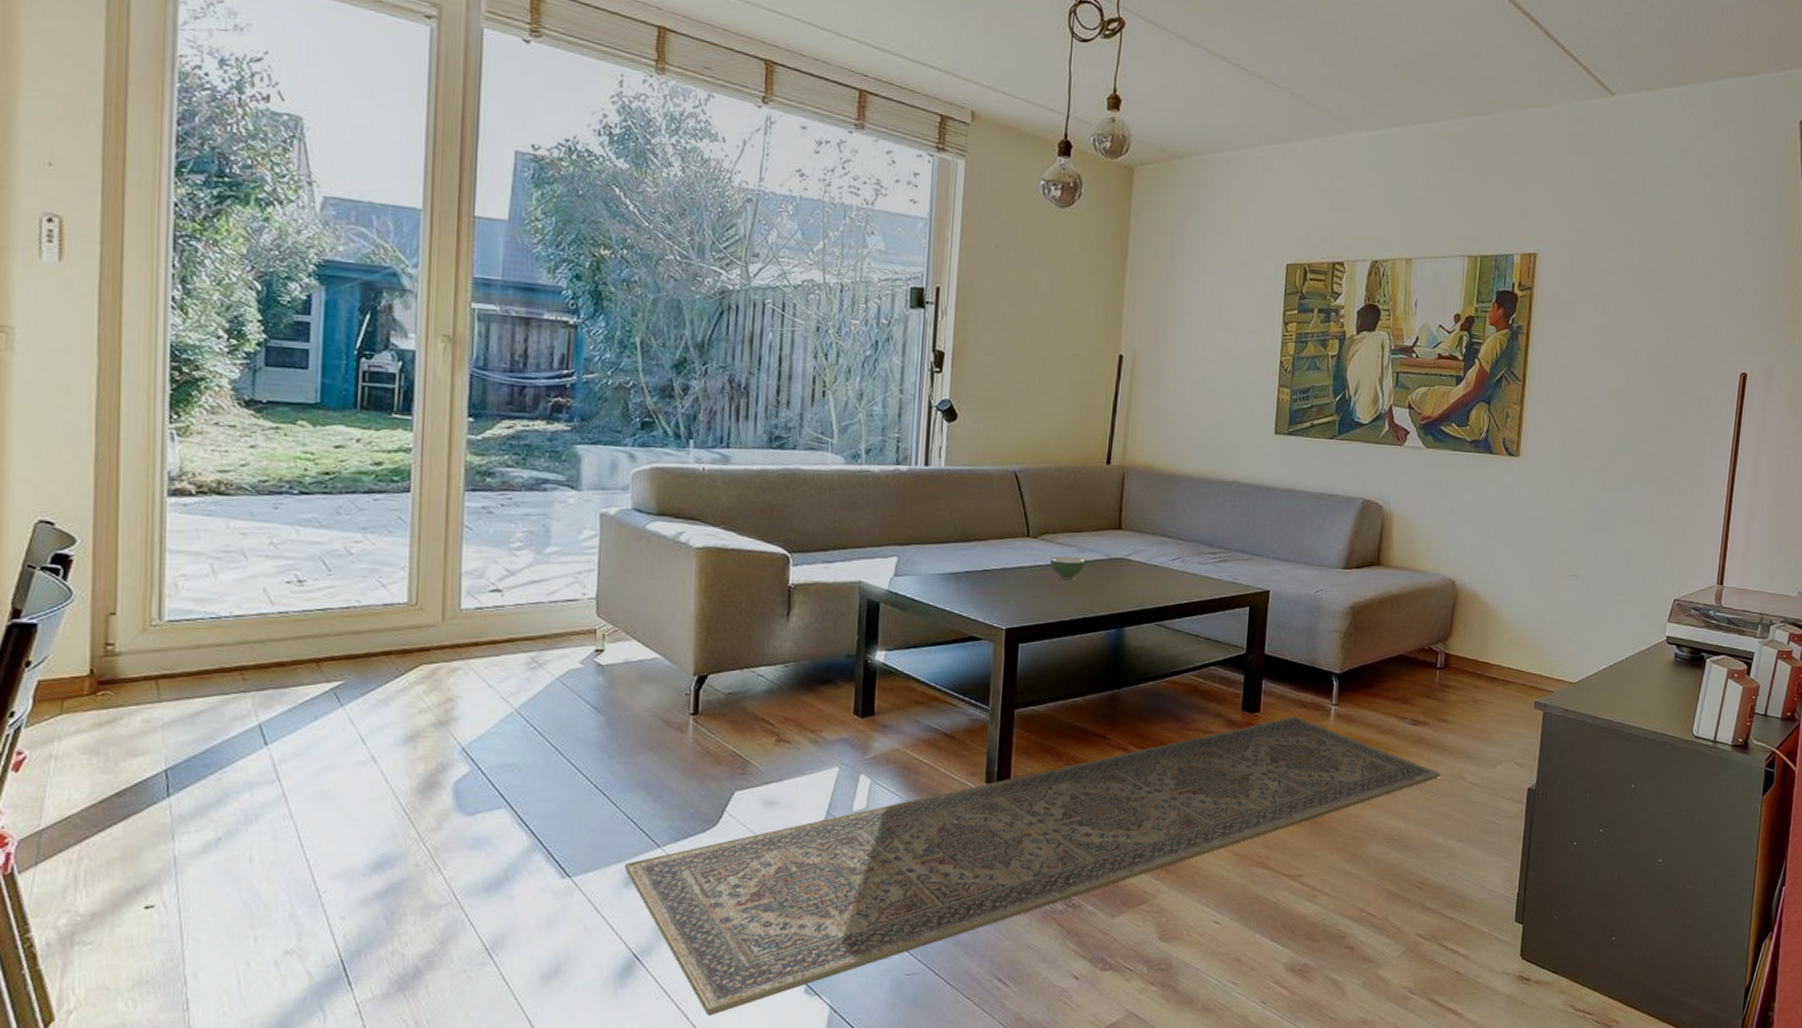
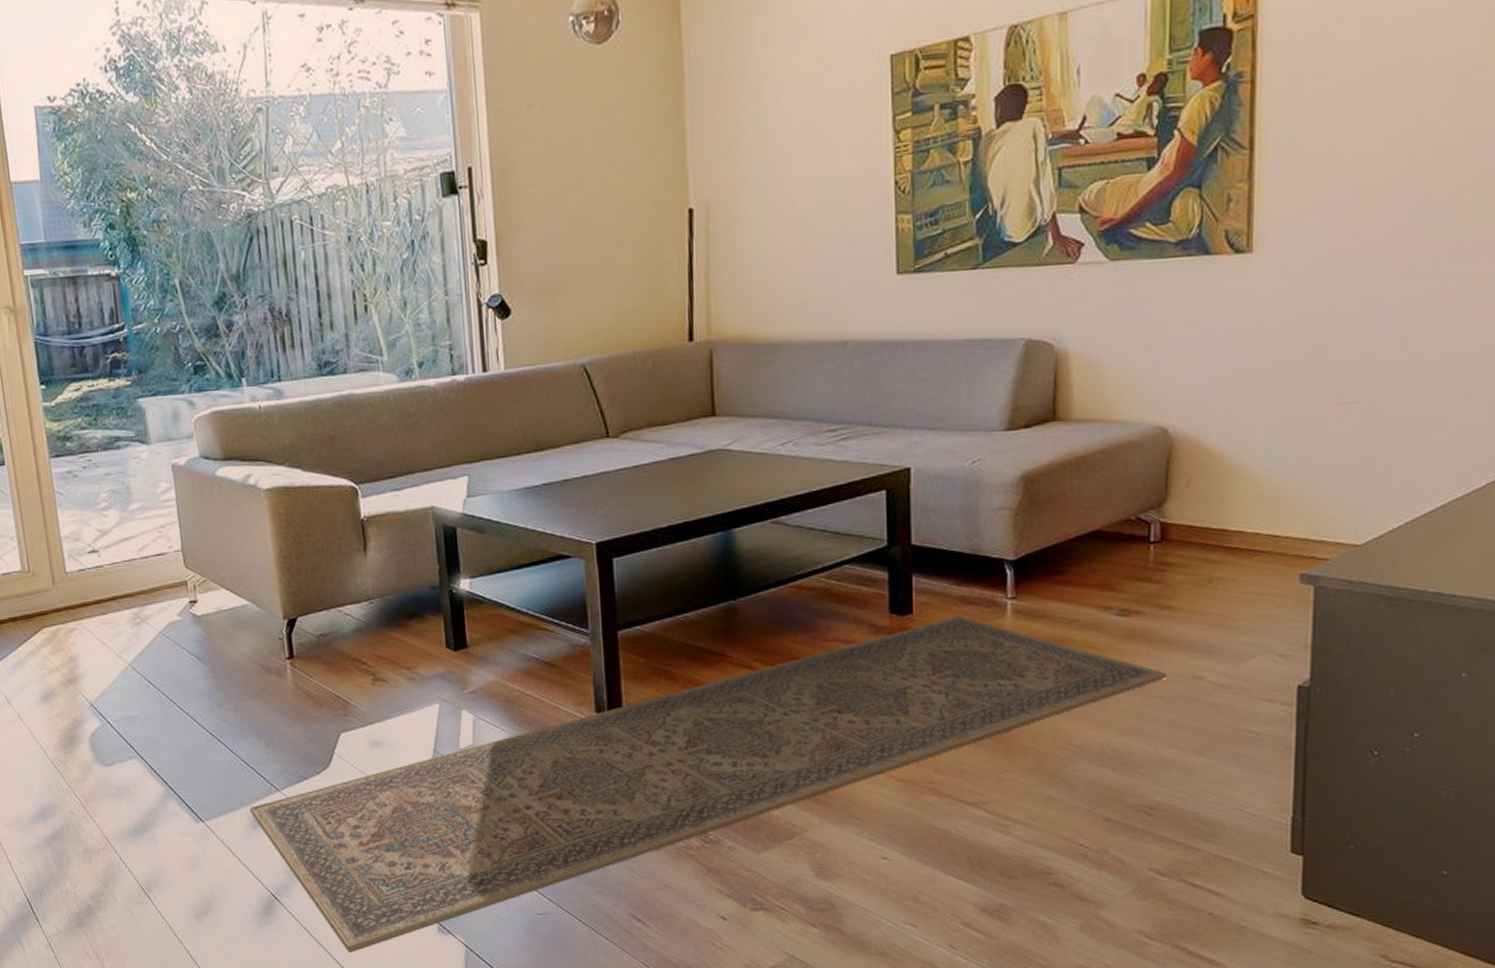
bowl: present [1049,556,1086,581] -> none [636,454,678,482]

